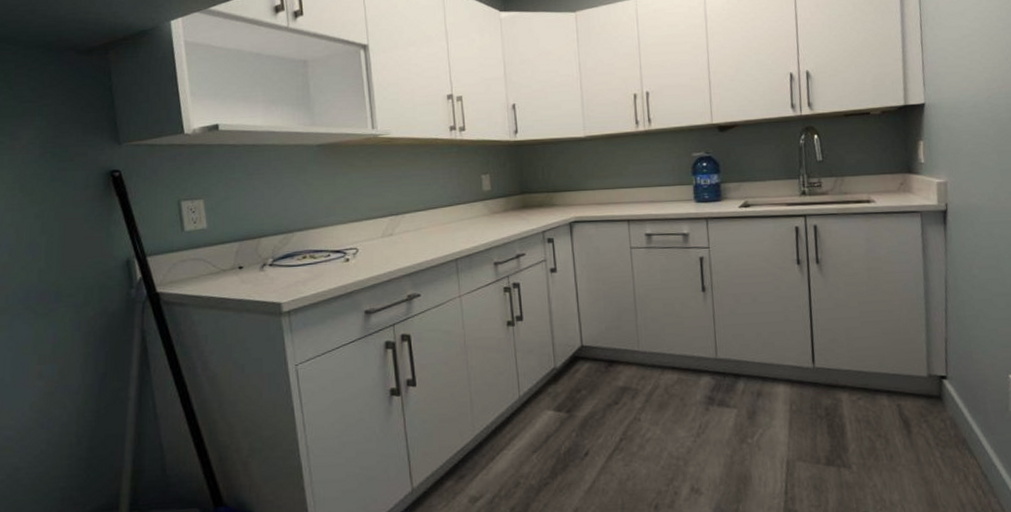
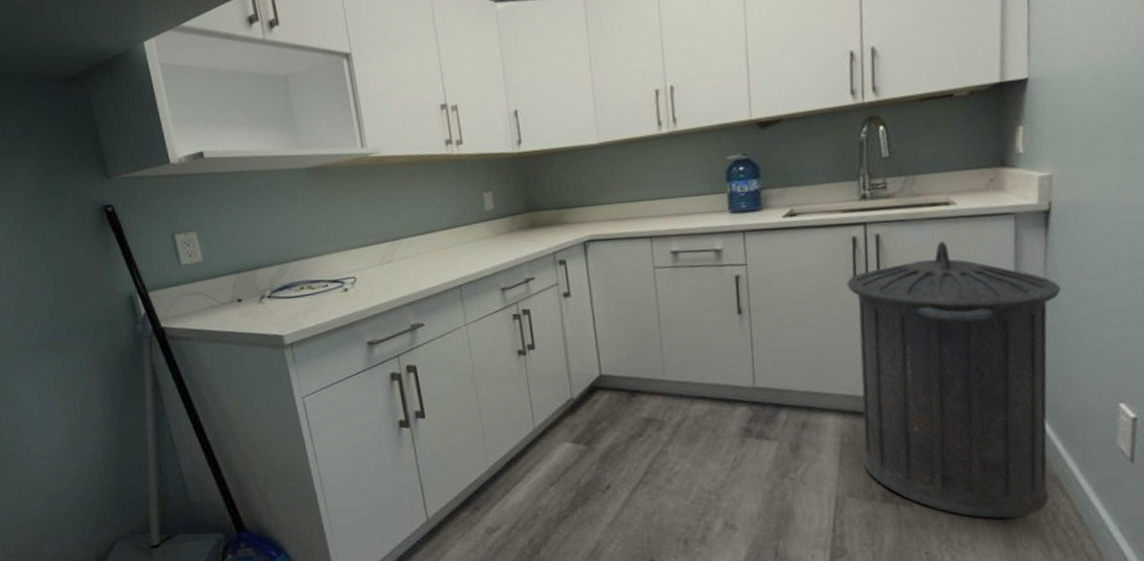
trash can: none [792,232,961,479] -> present [847,241,1061,519]

